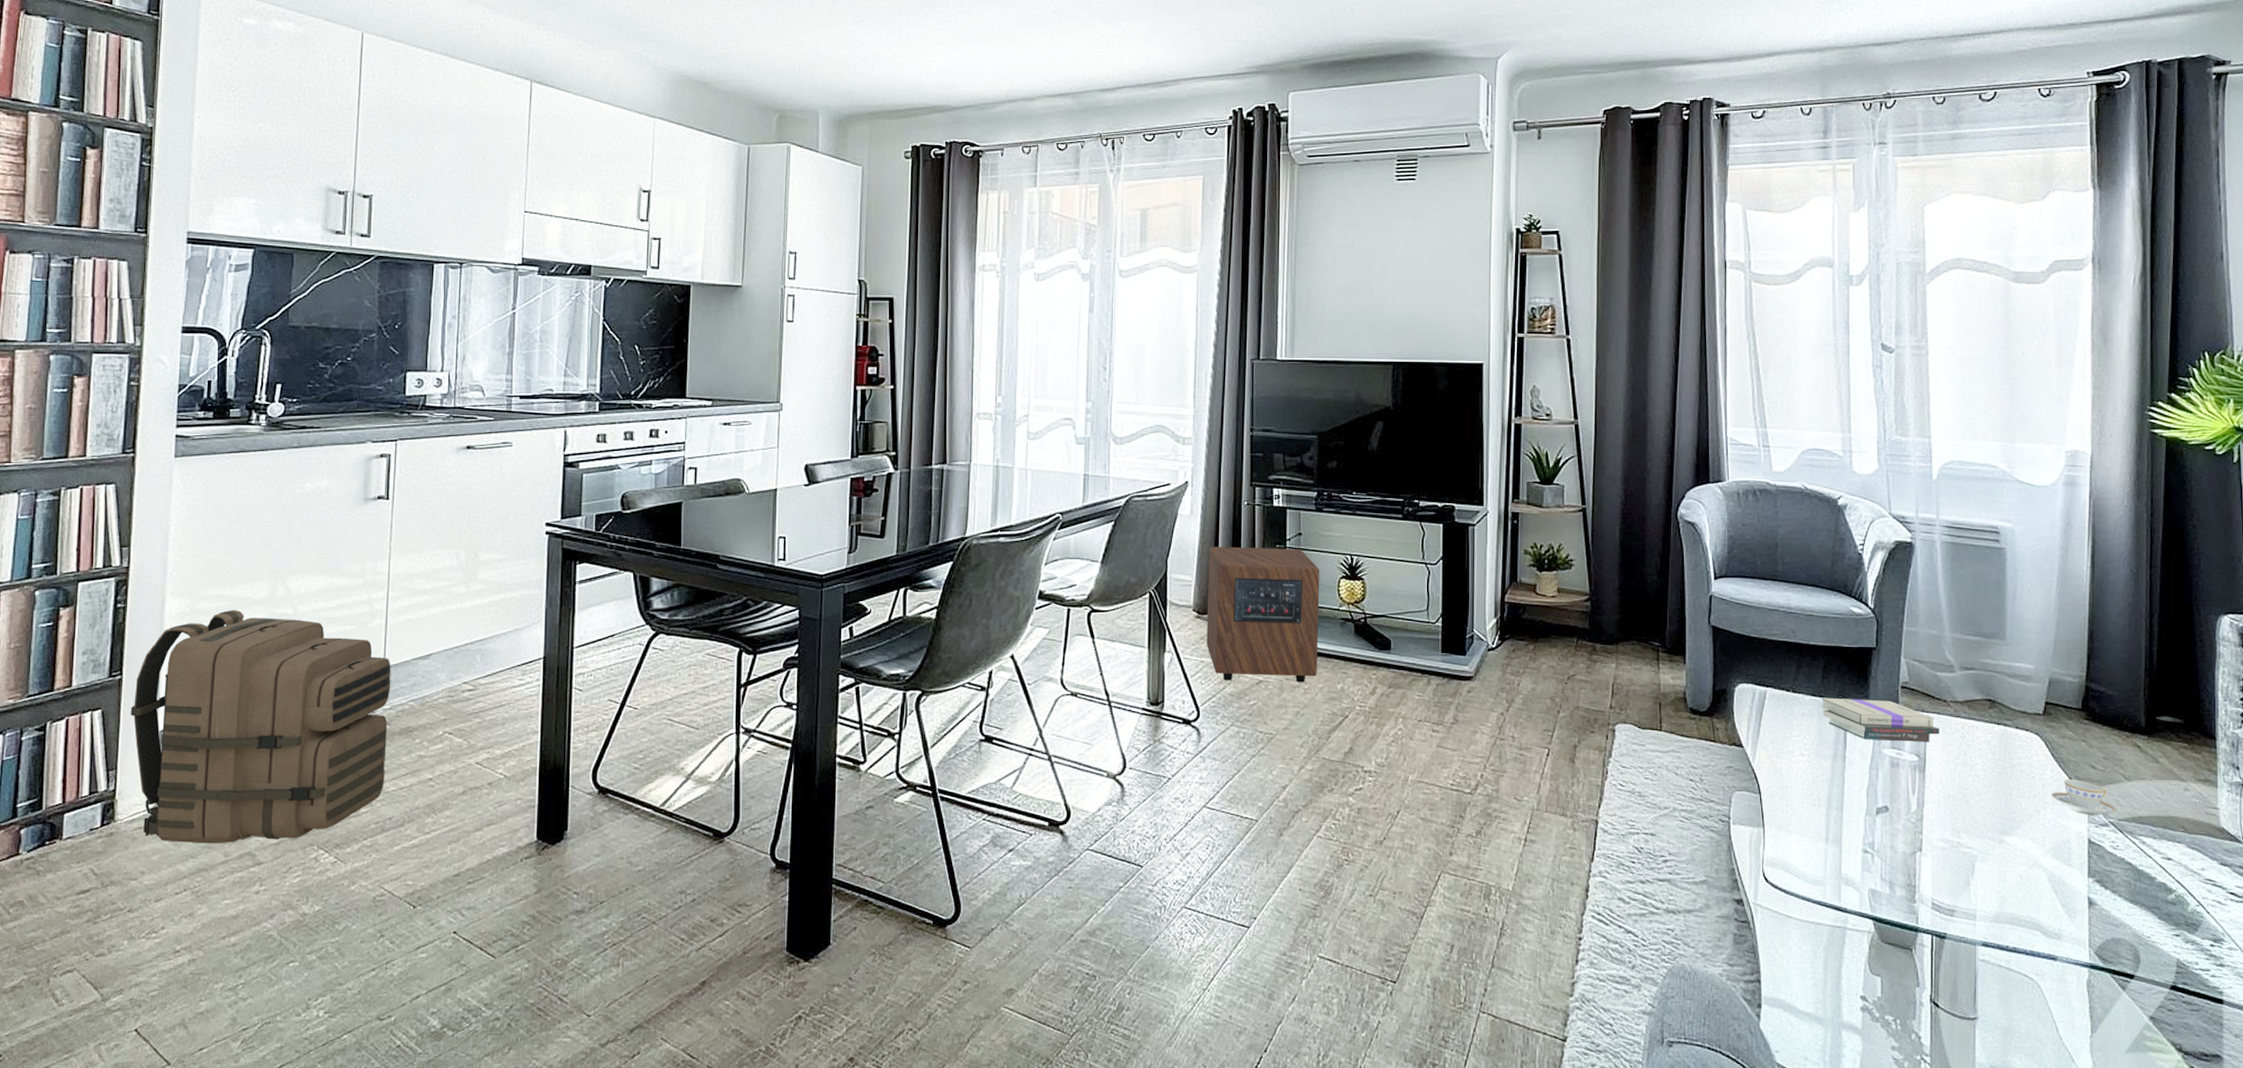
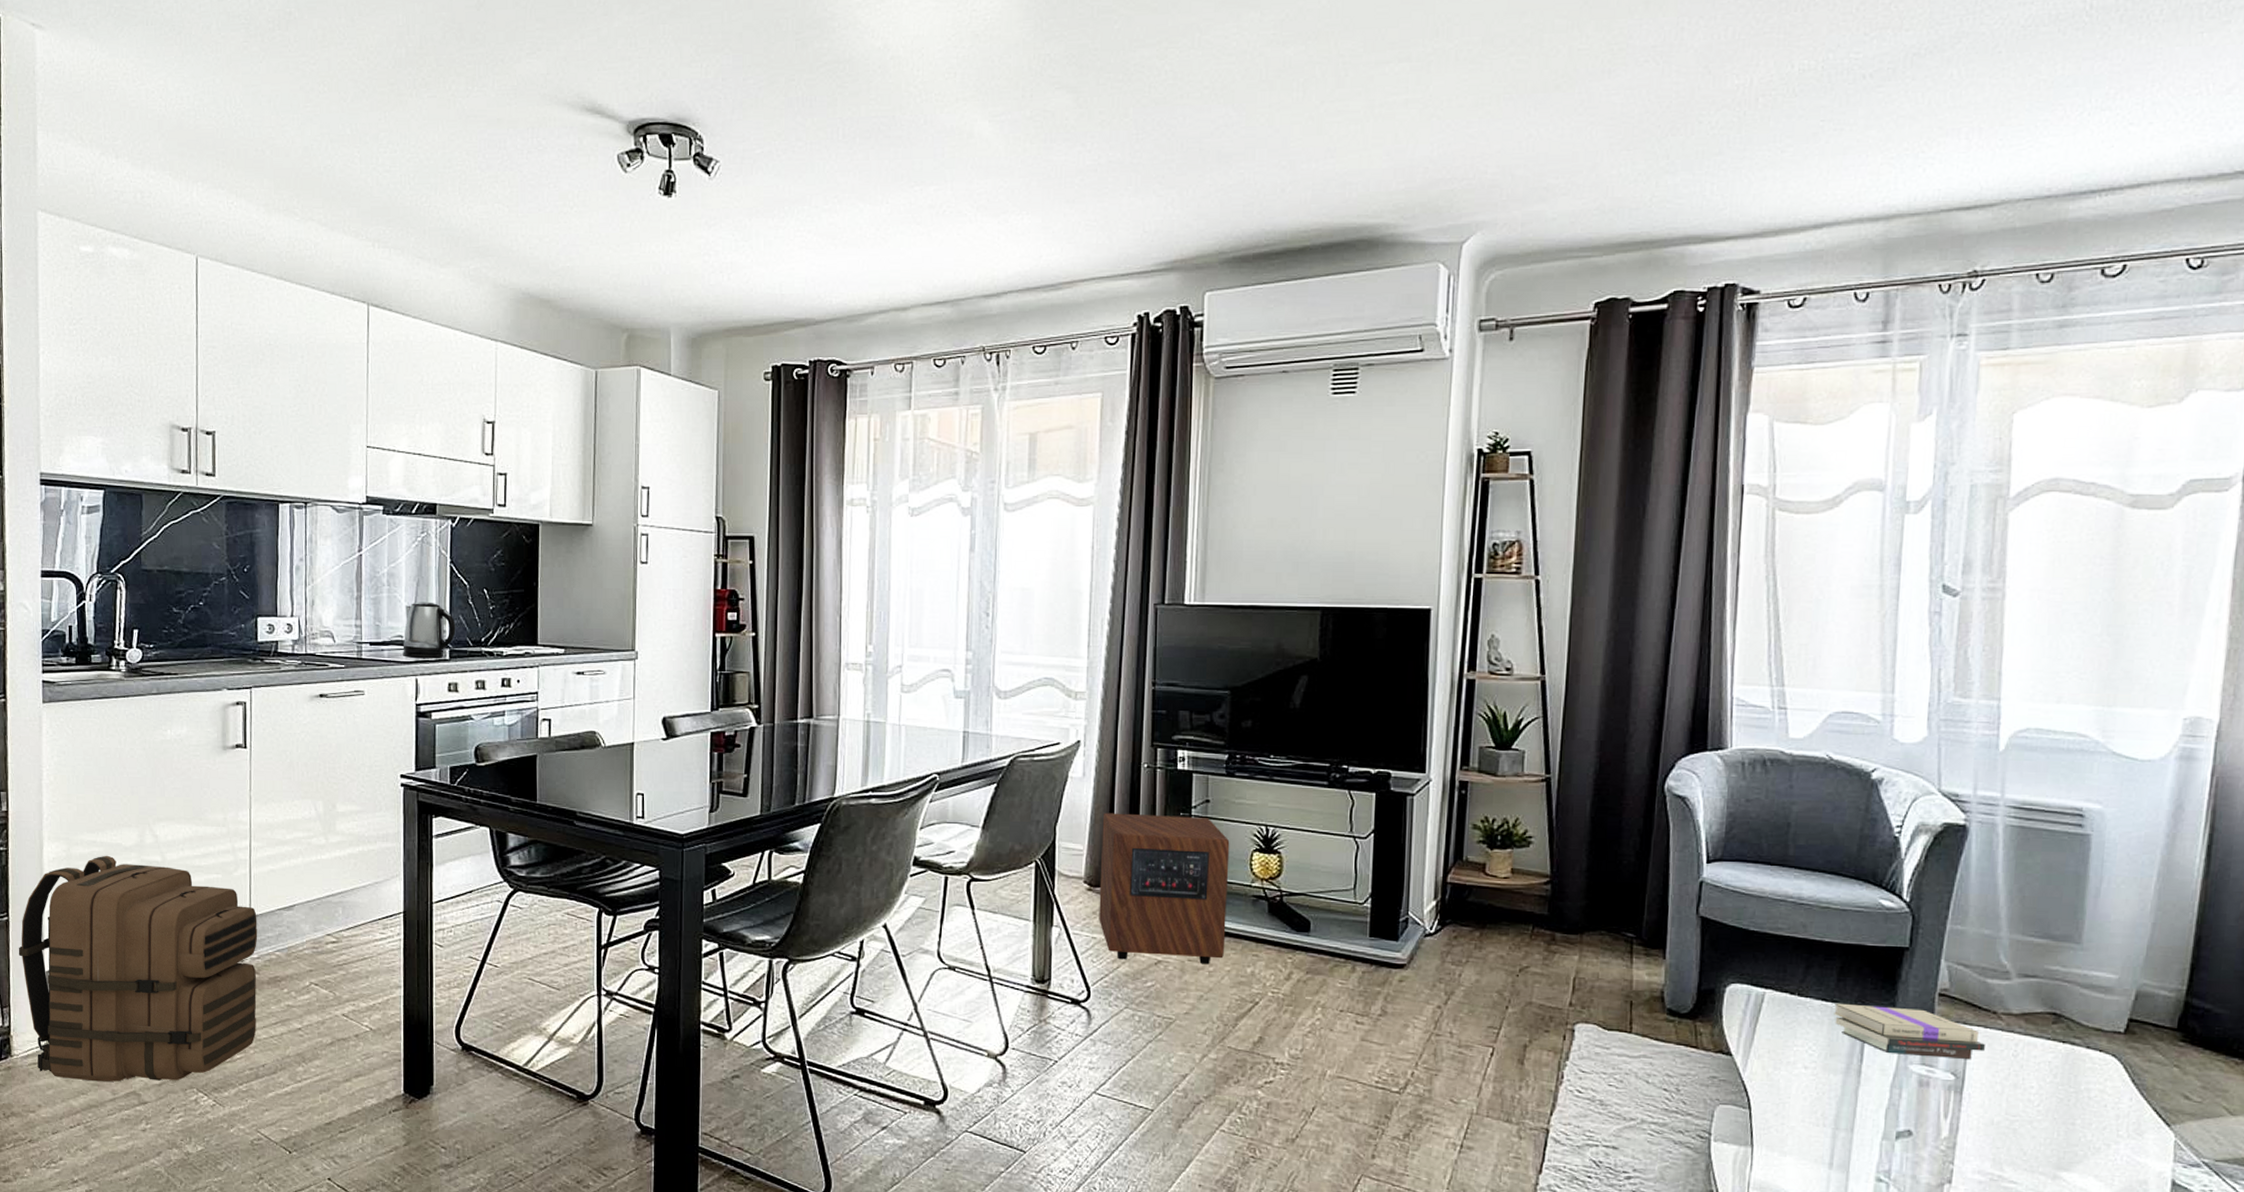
kettle: none [552,357,606,412] -> present [403,602,456,659]
teacup: present [2051,779,2118,815] -> none [2127,1110,2215,1154]

